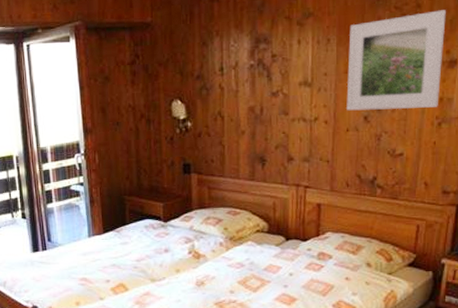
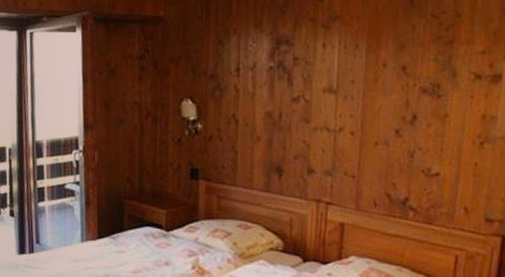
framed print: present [346,10,446,111] -> none [376,21,489,125]

